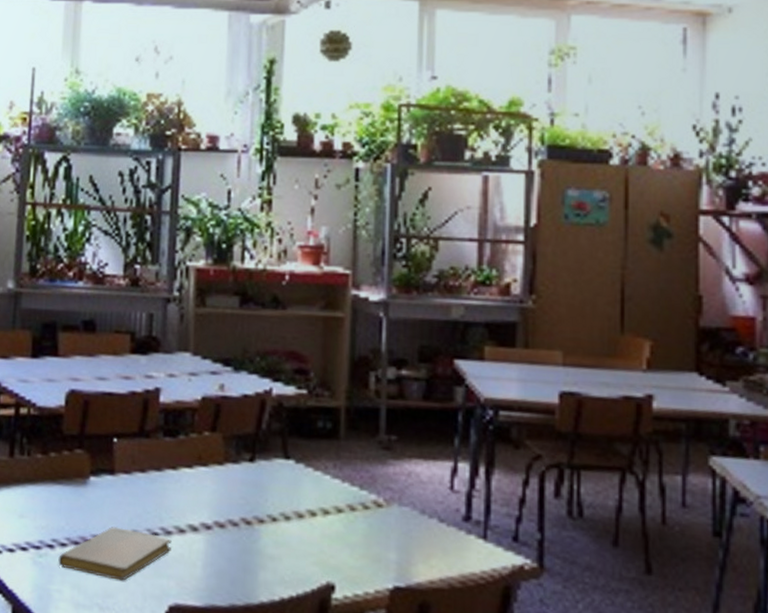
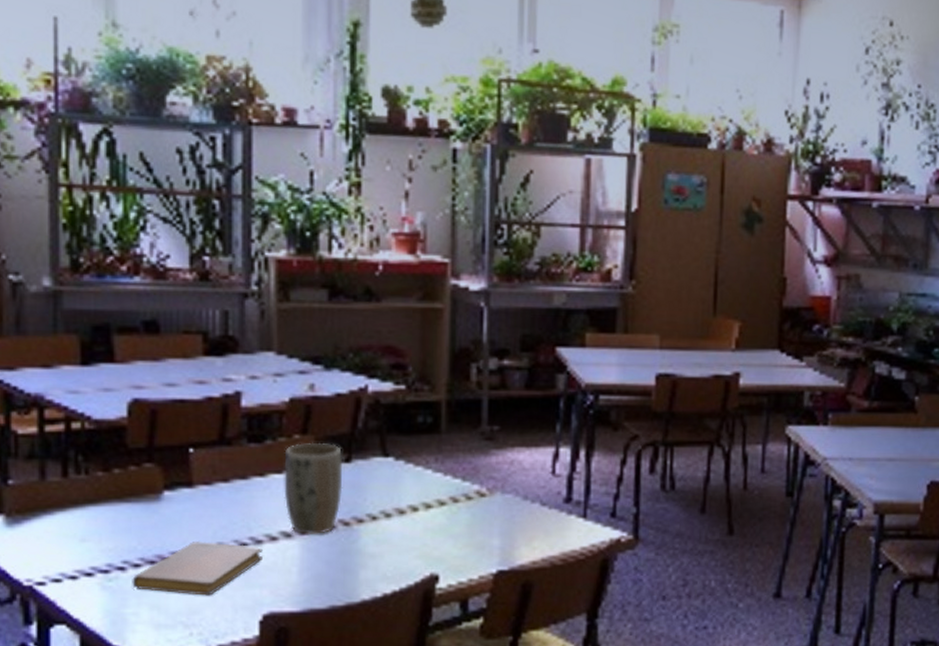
plant pot: none [193,439,248,531] -> present [284,442,343,534]

